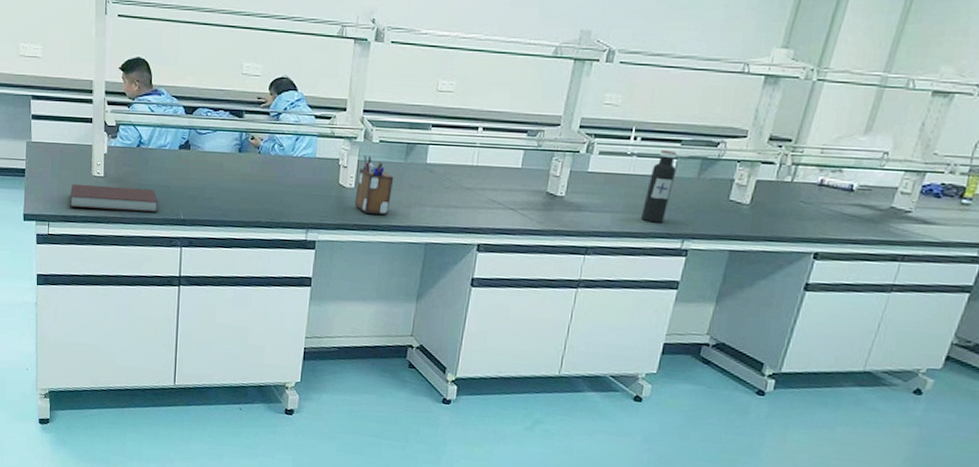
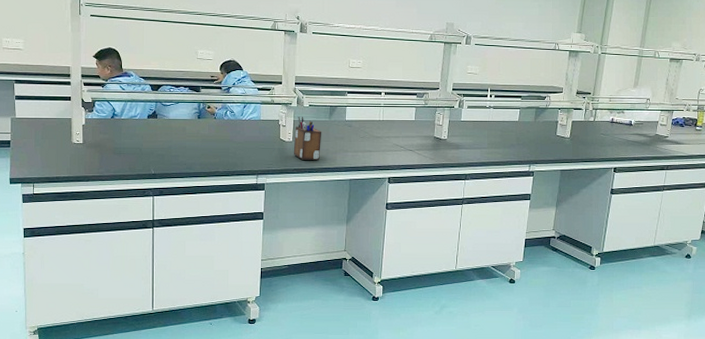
notebook: present [70,183,159,213] -> none [53,150,132,170]
water bottle: present [640,149,677,223] -> none [500,103,520,154]

